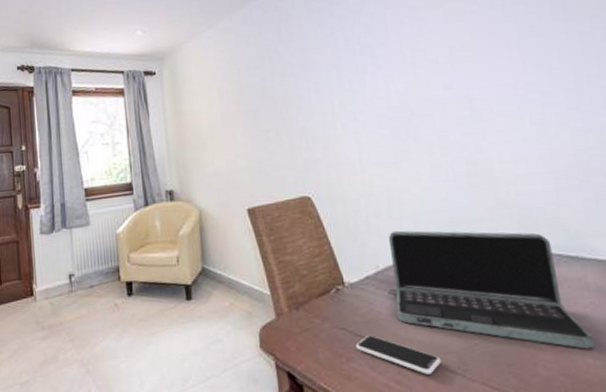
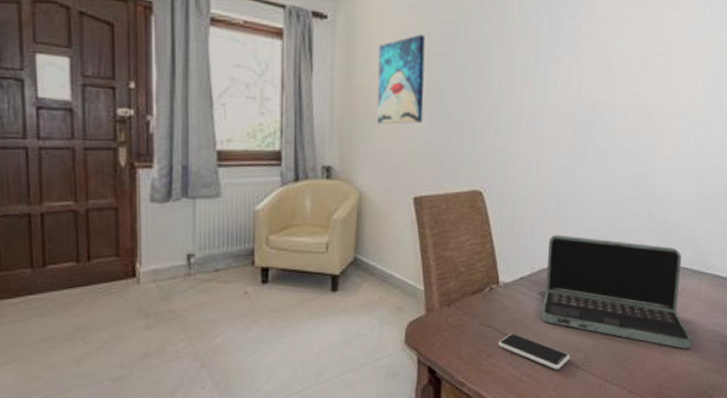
wall art: none [199,72,245,150] -> present [377,34,426,124]

